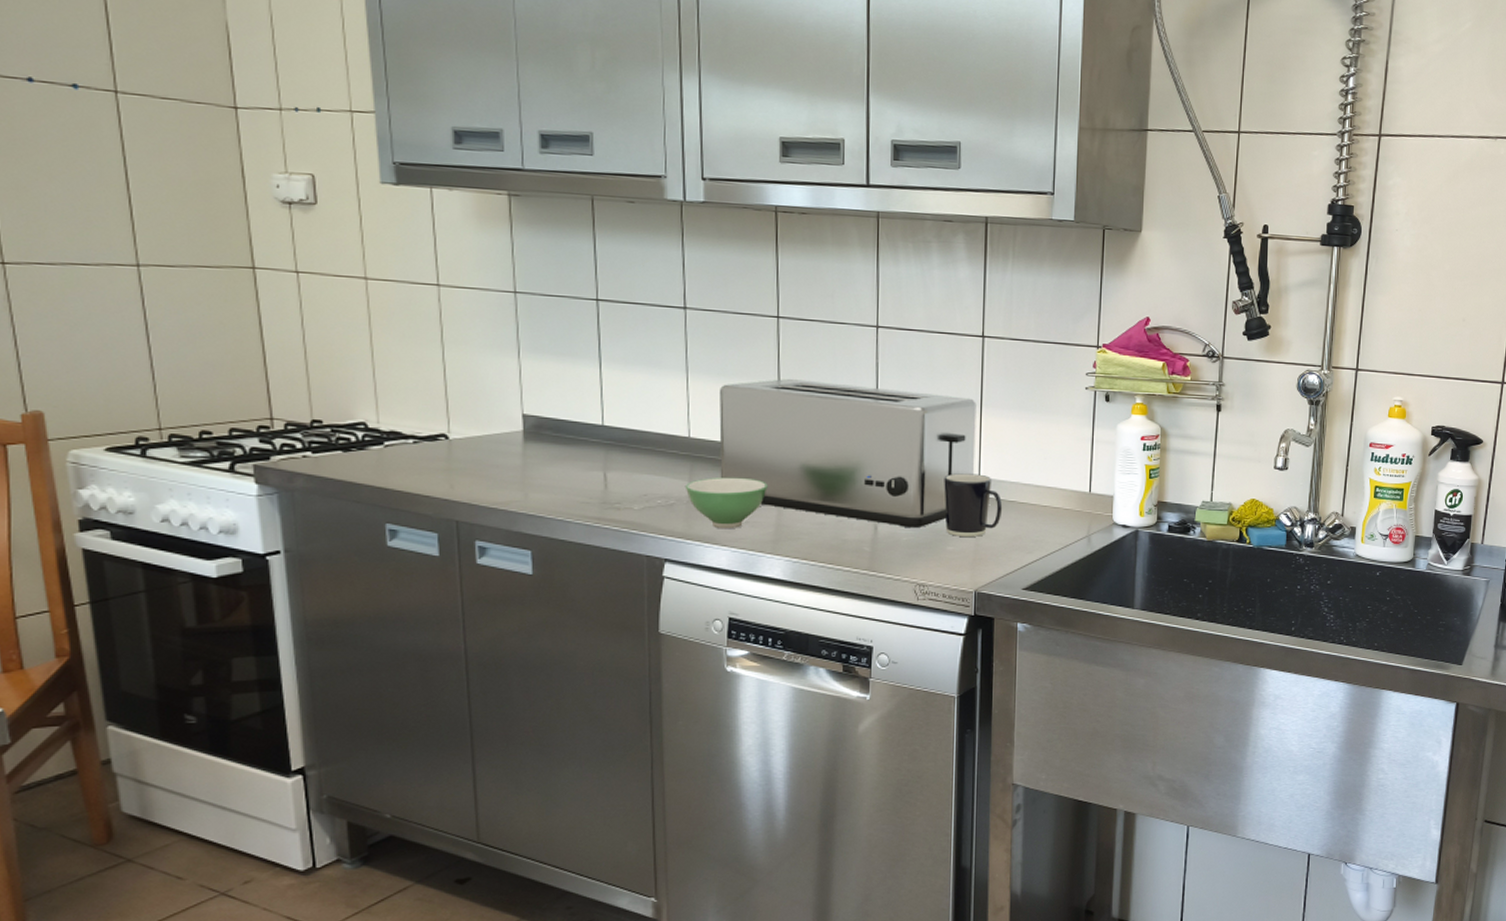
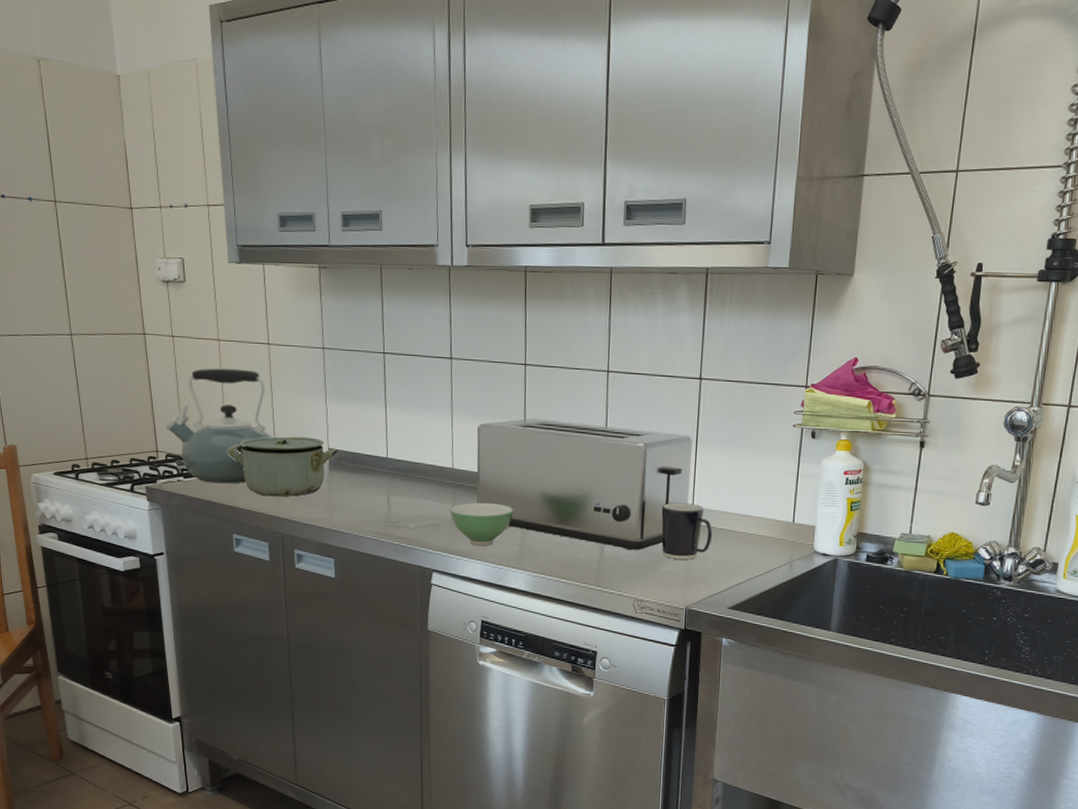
kettle: none [285,313,445,460] -> present [165,368,274,484]
cooking pot: none [377,400,535,475] -> present [227,436,337,497]

